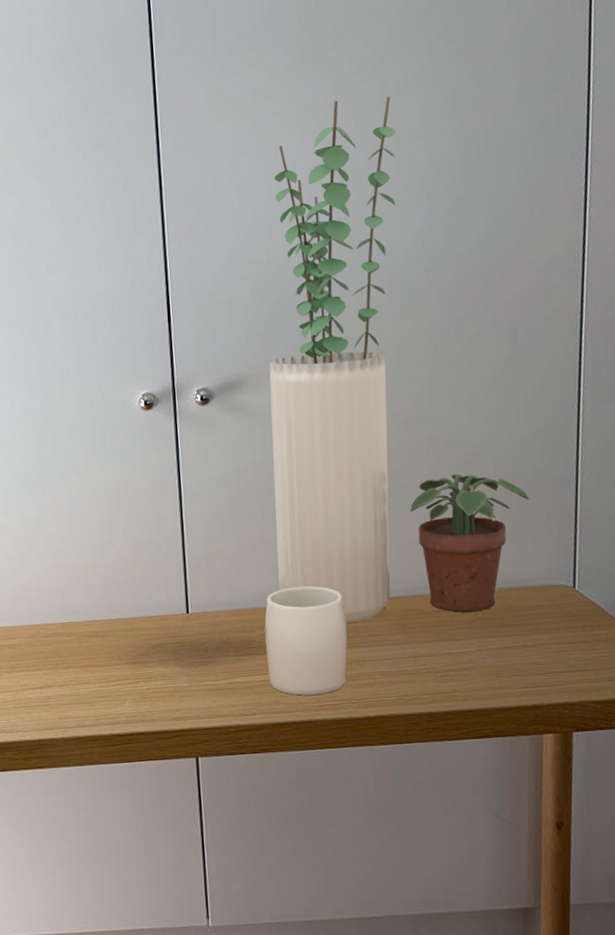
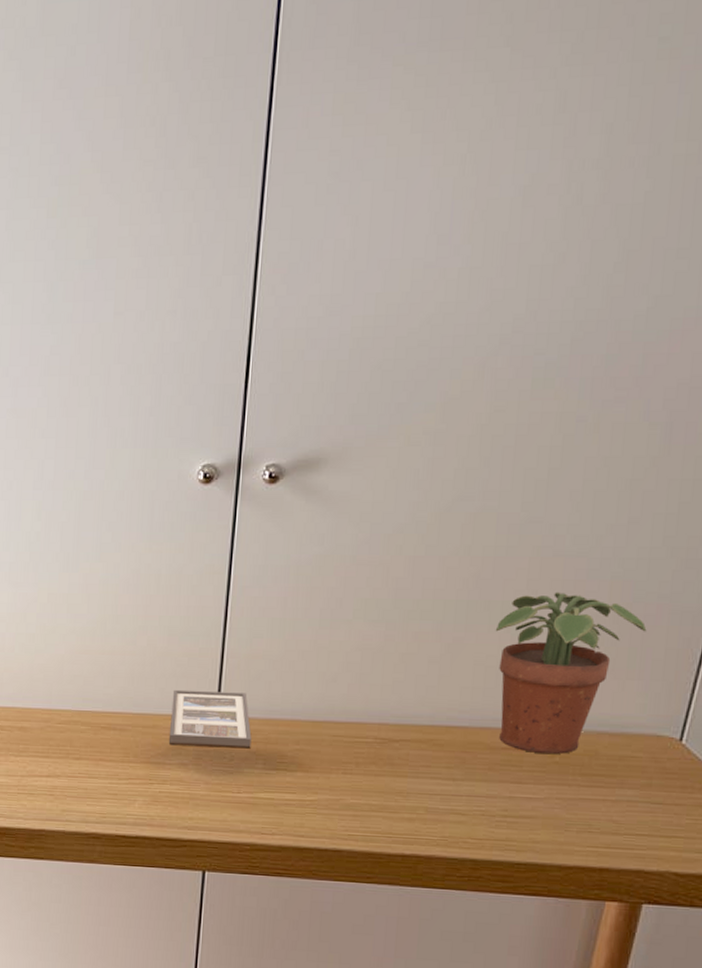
photo frame: none [145,589,222,644] -> present [169,689,252,749]
mug: present [264,586,348,696] -> none [296,701,398,824]
vase: present [269,96,396,623] -> none [324,110,569,749]

